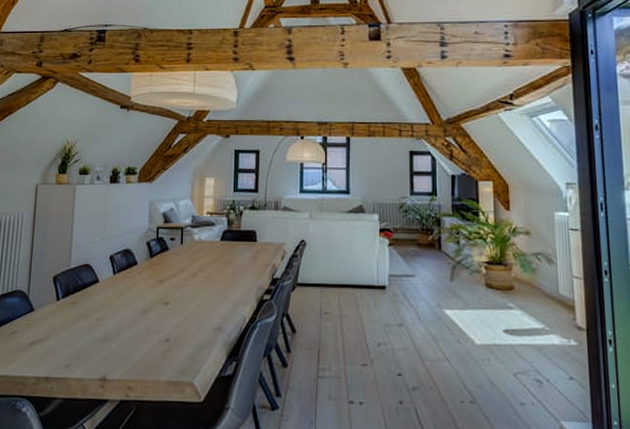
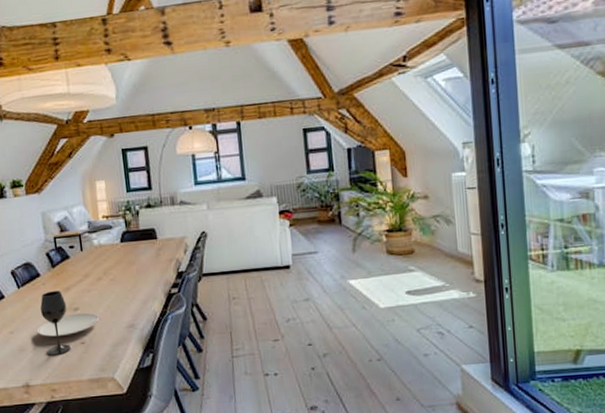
plate: none [125,308,188,330] -> present [37,313,100,337]
wineglass: none [130,282,158,350] -> present [40,291,72,355]

